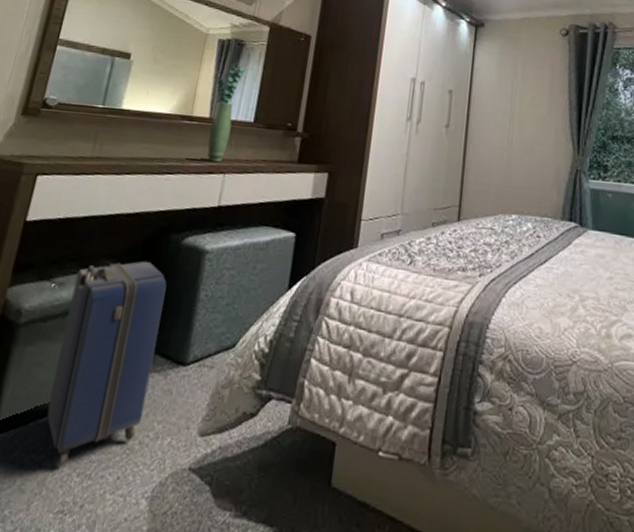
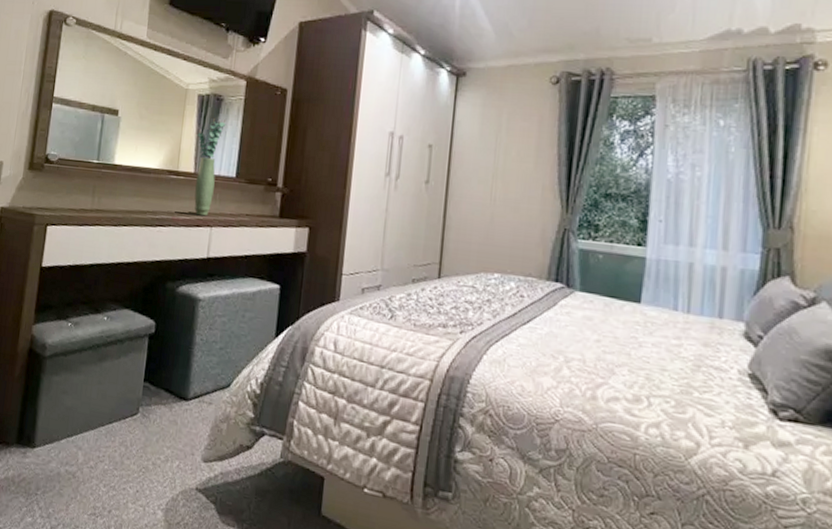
suitcase: present [47,260,167,466] -> none [75,305,166,478]

